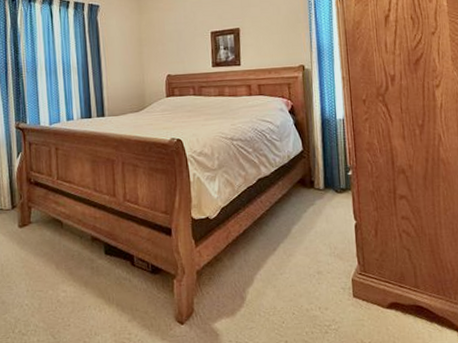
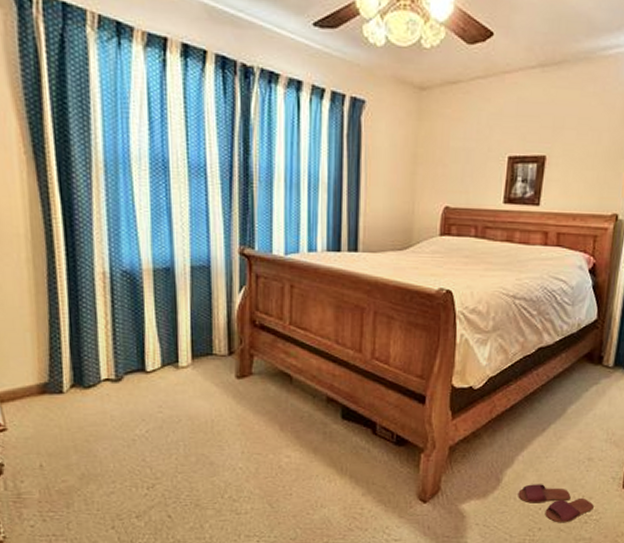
slippers: none [261,299,331,335] -> present [518,484,594,523]

